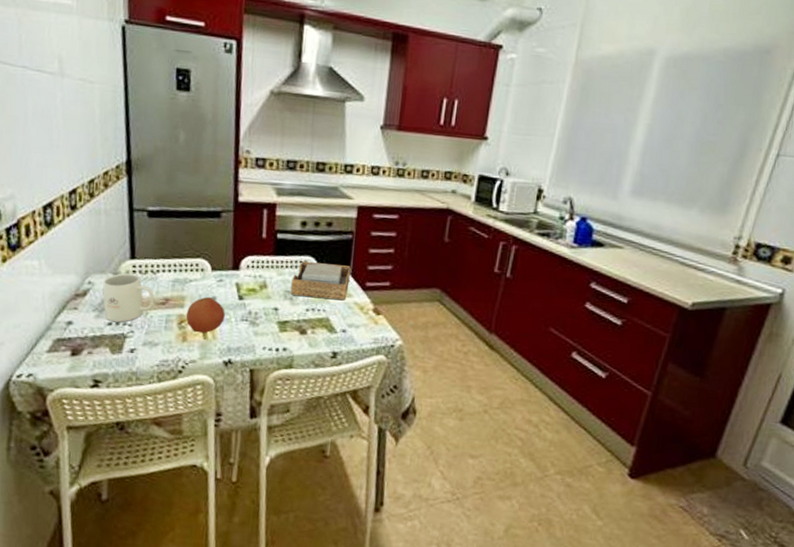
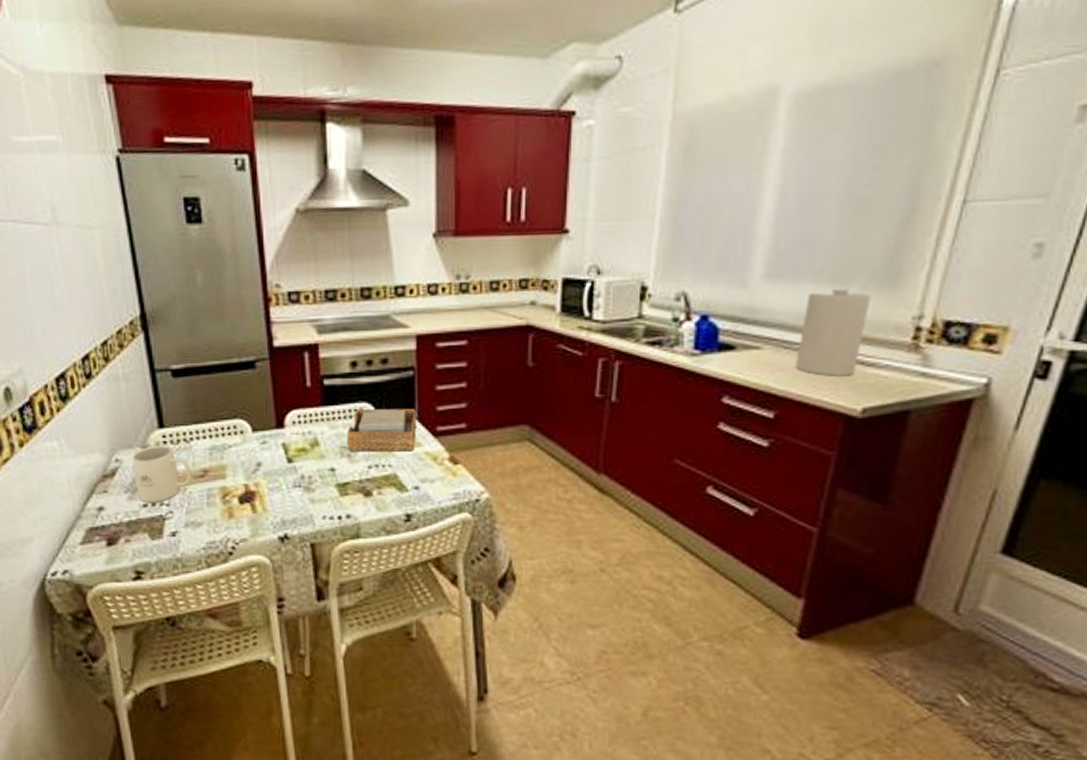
fruit: present [185,296,225,333] -> none [229,462,274,506]
paper towel holder: none [647,208,706,277] -> present [796,288,871,376]

